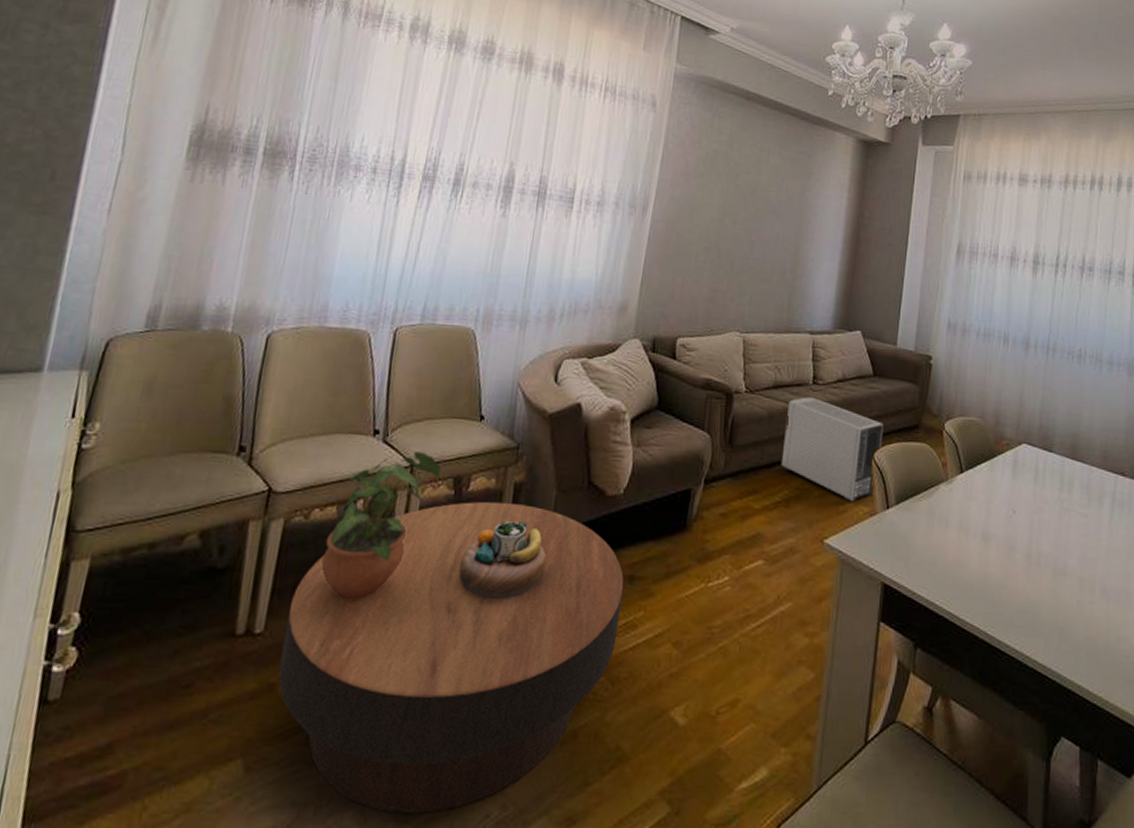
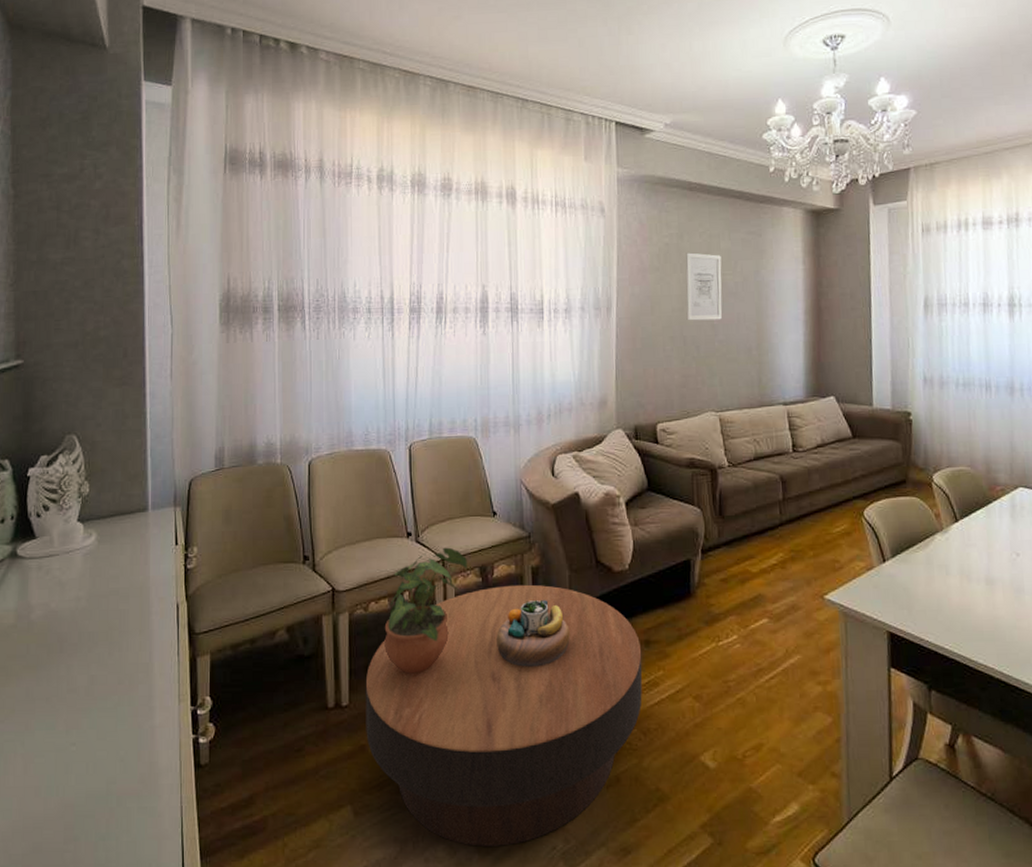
wall art: none [724,162,769,237] -> present [685,252,723,321]
air purifier: present [781,397,884,504] -> none [771,464,870,560]

